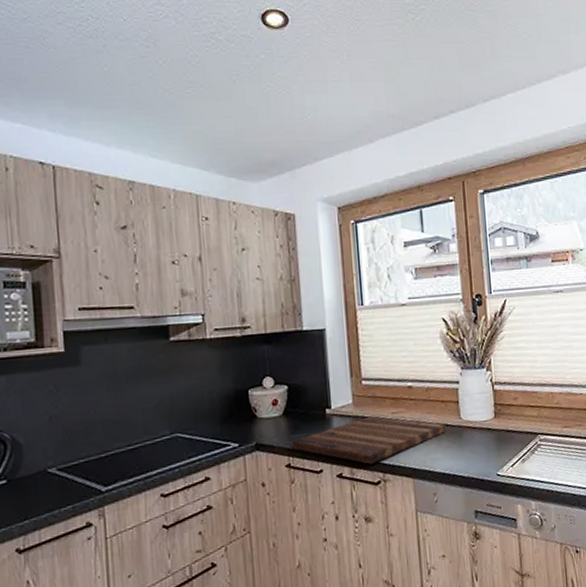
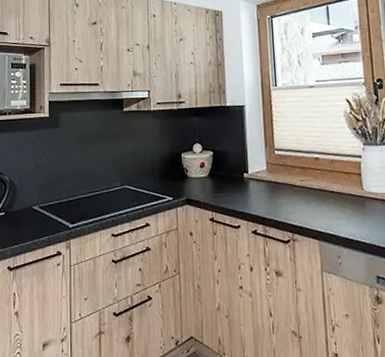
cutting board: present [292,416,446,464] -> none [215,182,349,224]

